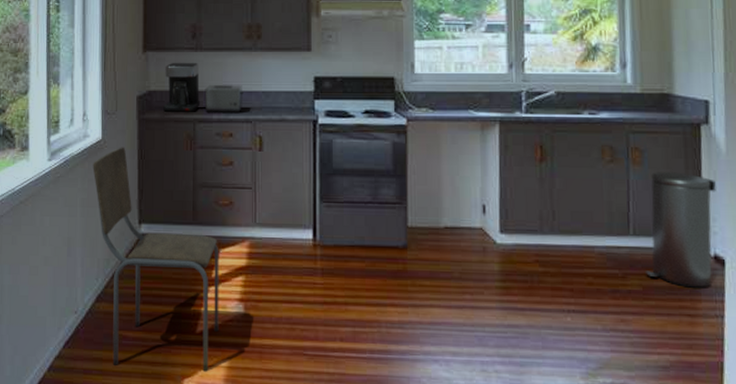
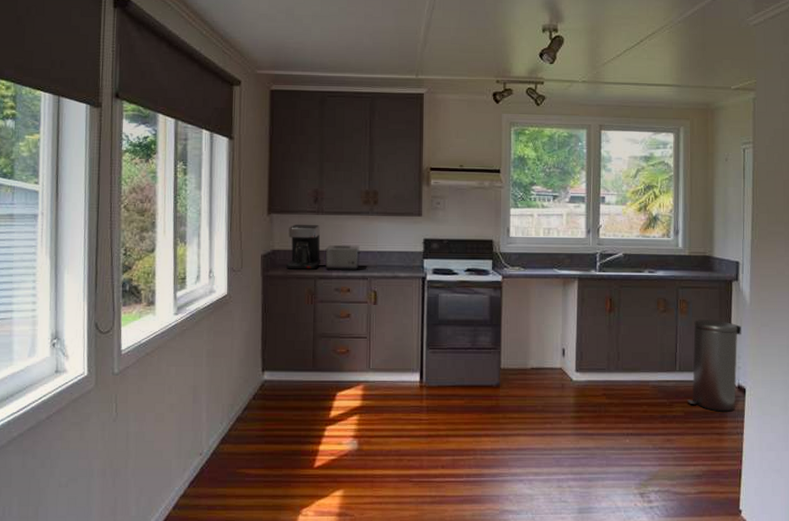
dining chair: present [92,147,219,372] -> none [218,301,336,501]

